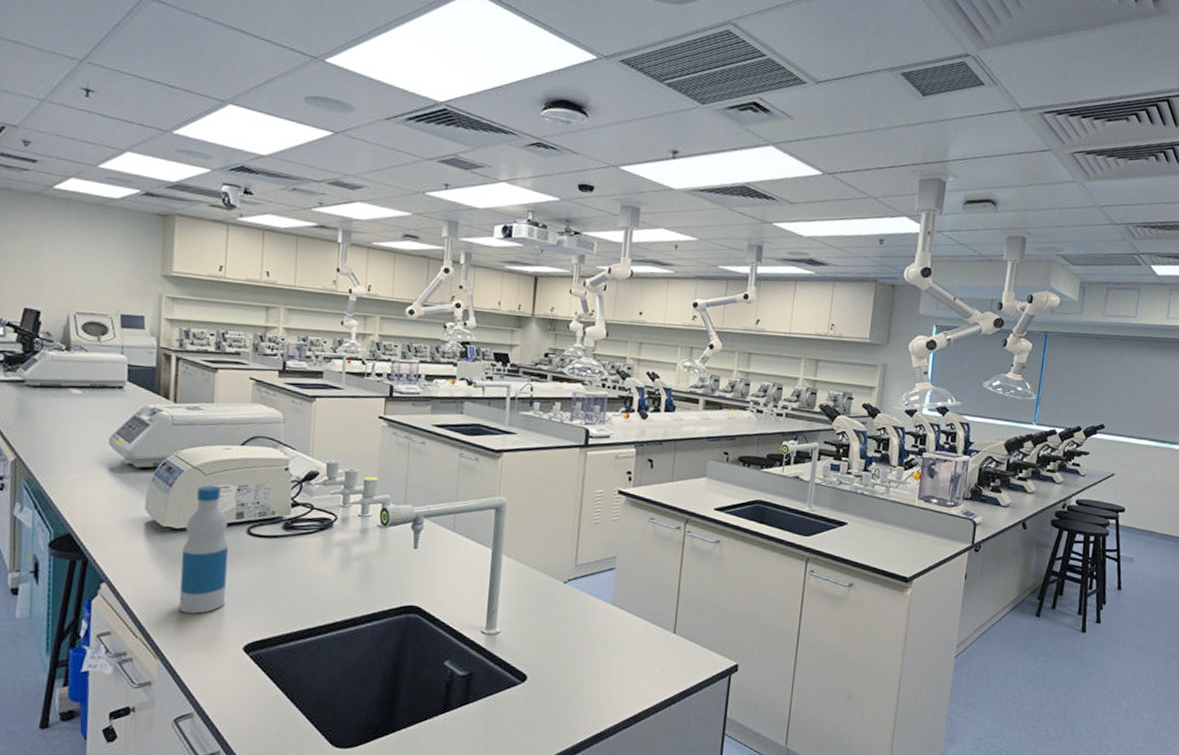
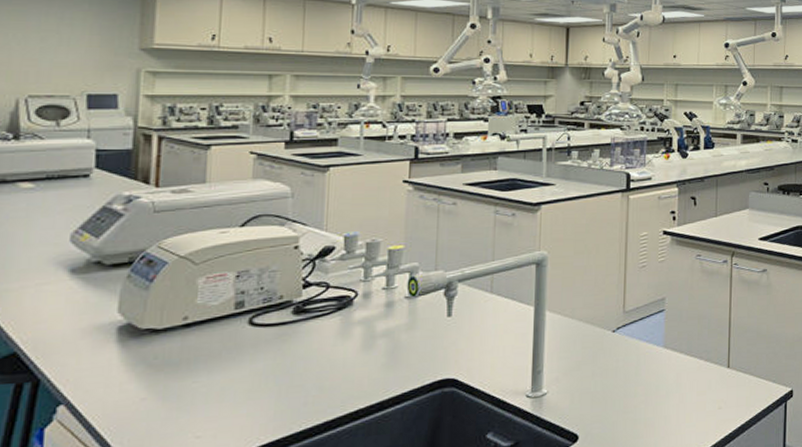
bottle: present [179,485,228,614] -> none [162,275,225,426]

